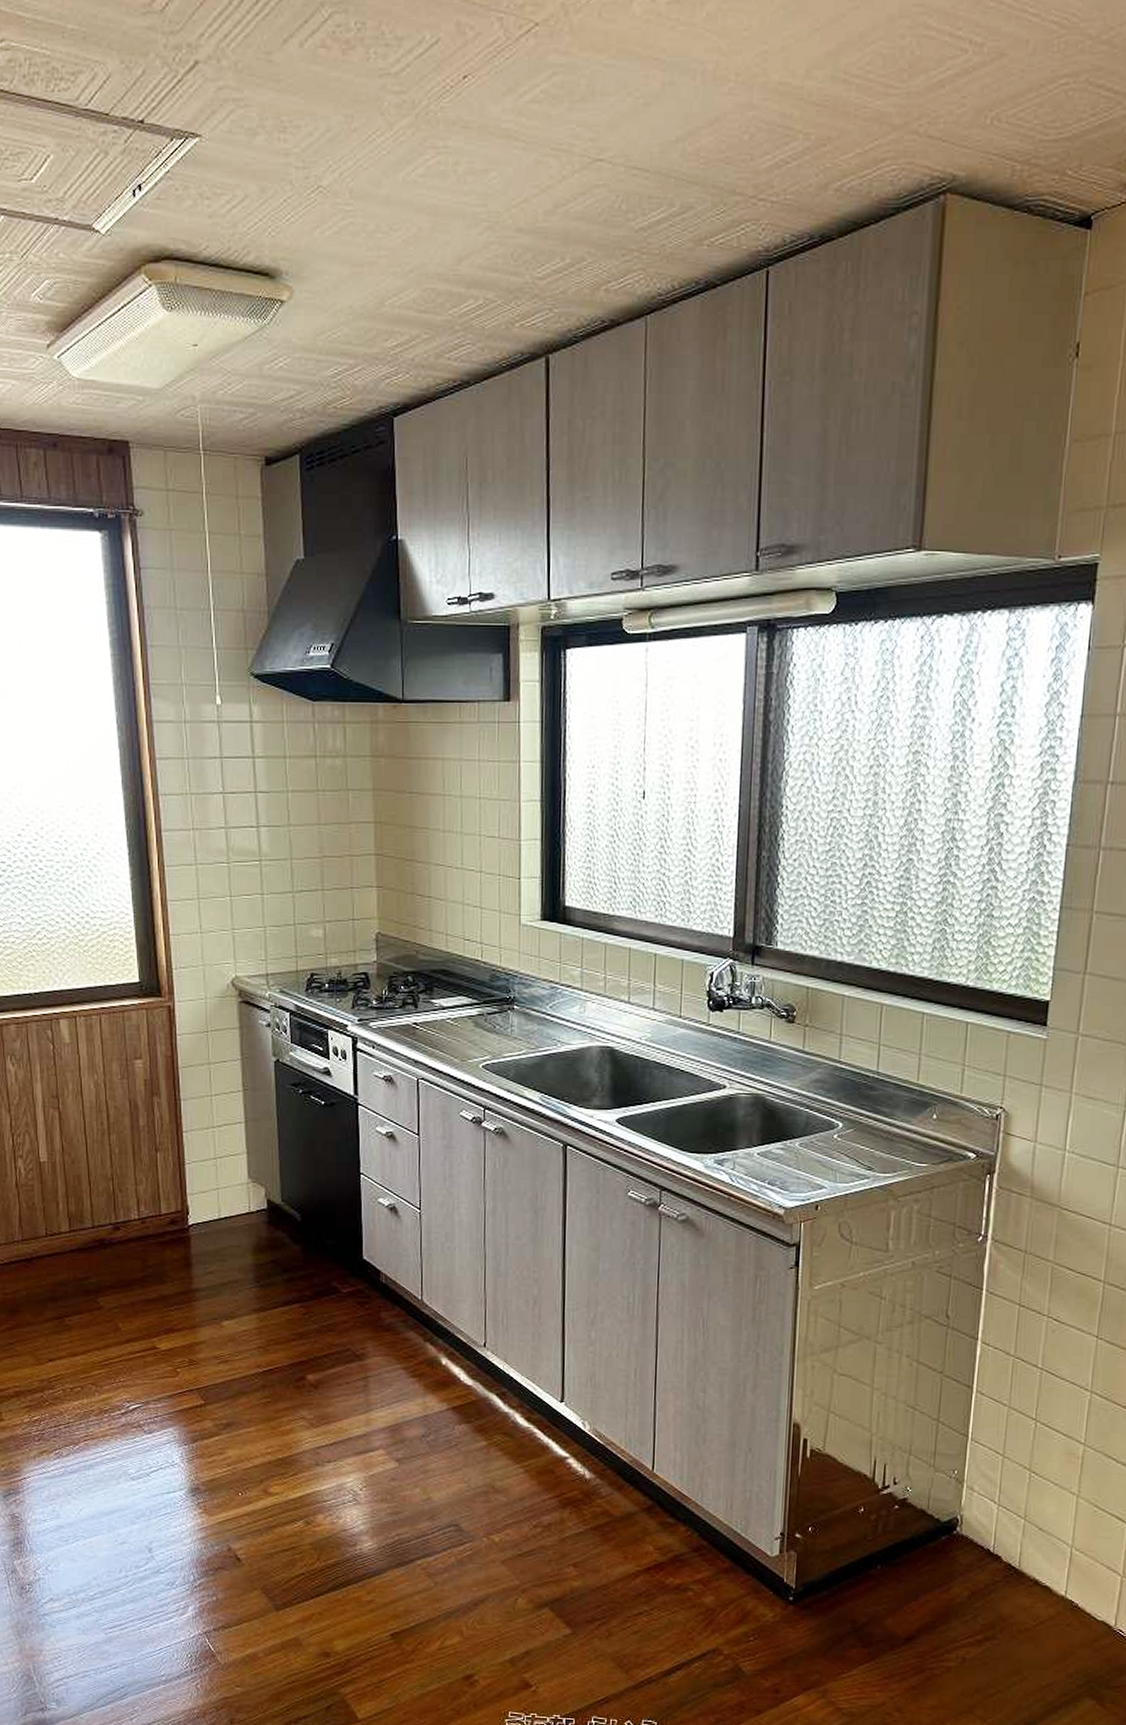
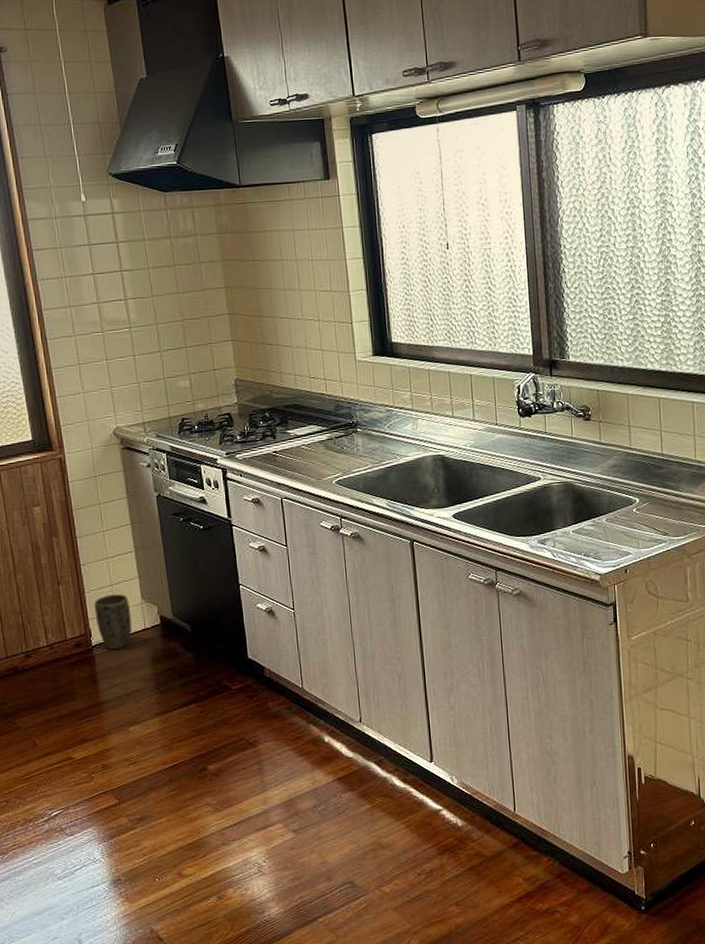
plant pot: none [194,1169,235,1232] -> present [94,594,132,650]

